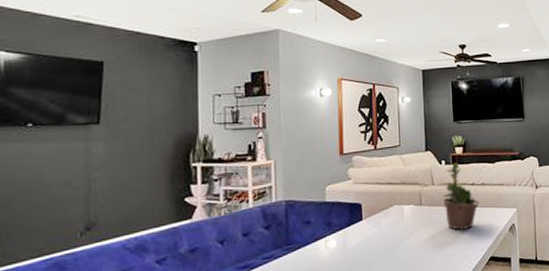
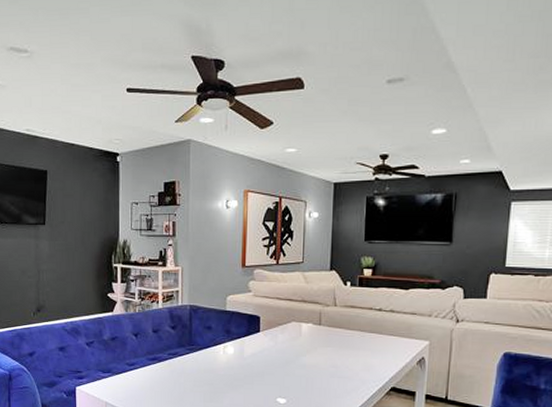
potted plant: present [443,162,479,230] -> none [345,285,385,355]

